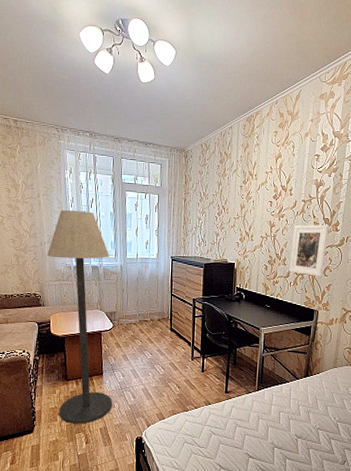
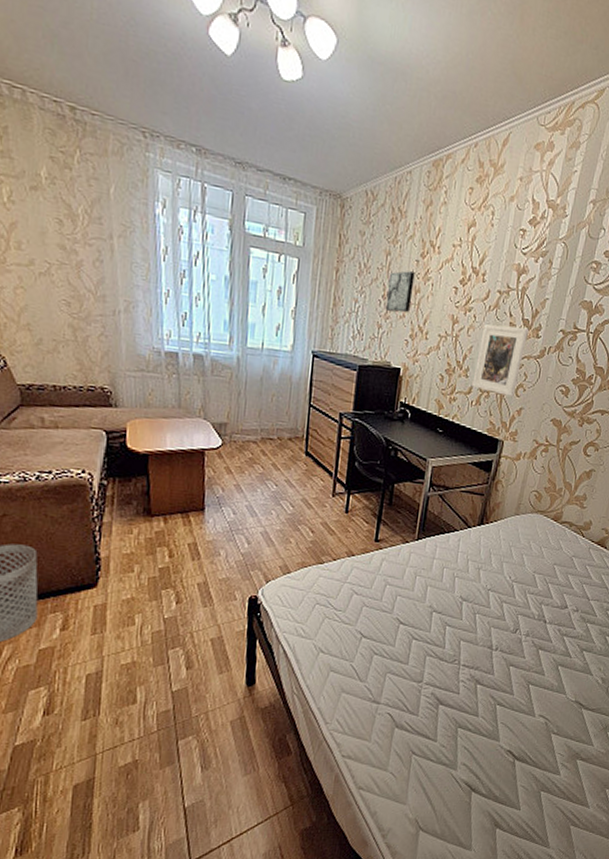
floor lamp: present [46,209,113,424] -> none [122,264,222,577]
wall art: none [220,194,240,224] -> present [385,271,415,313]

